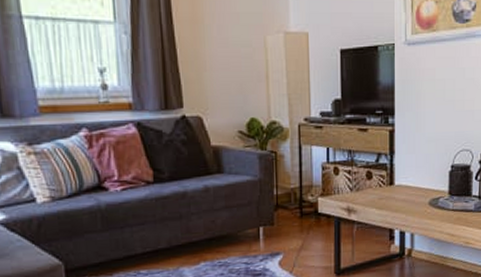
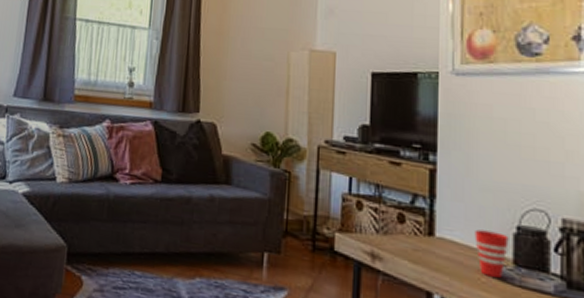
cup: none [423,172,446,207] -> present [475,229,509,278]

